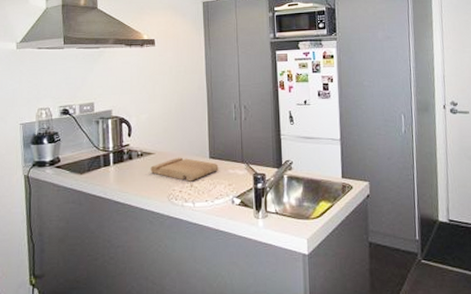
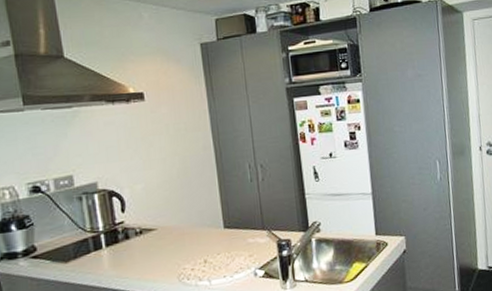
cutting board: present [150,157,219,182] -> none [153,230,236,257]

